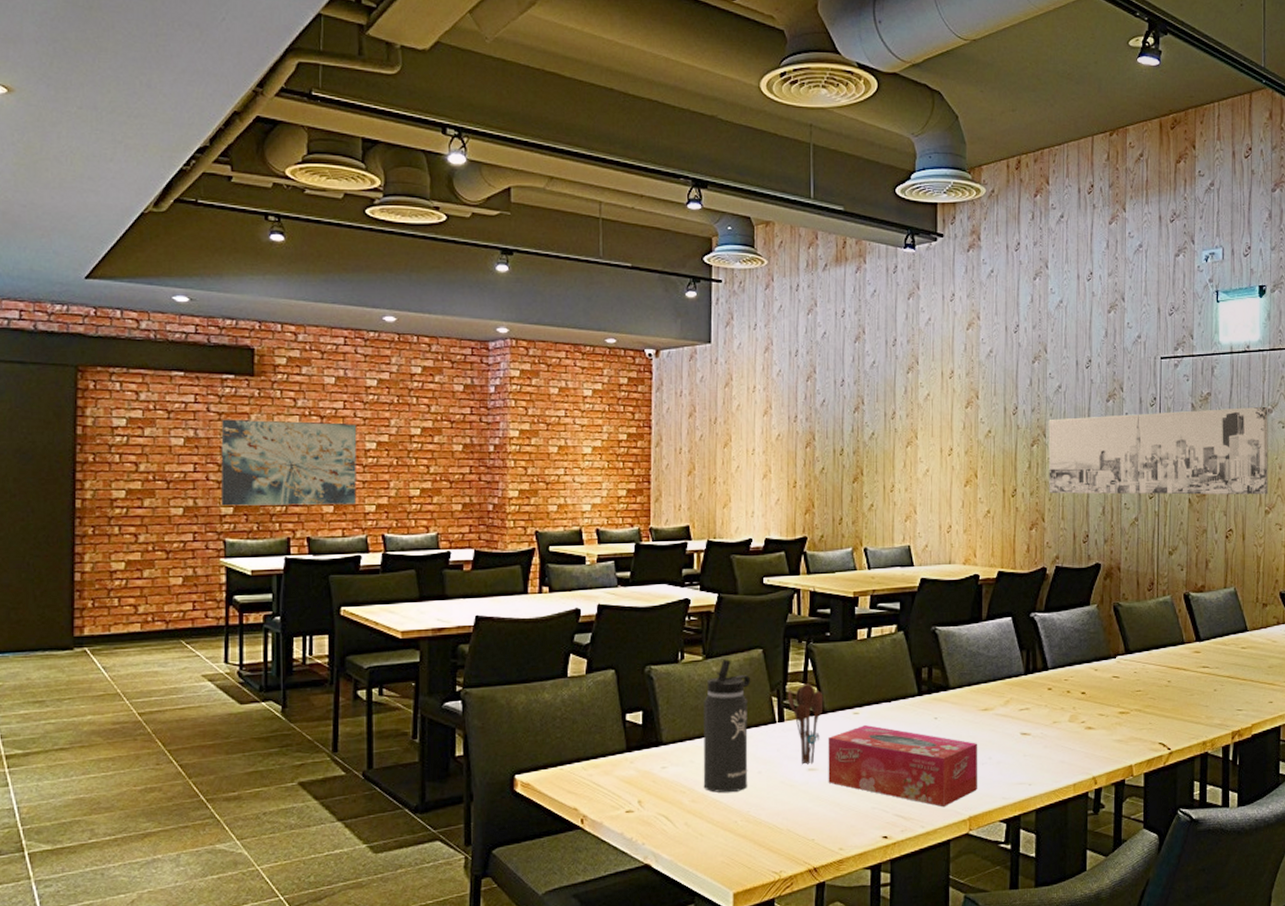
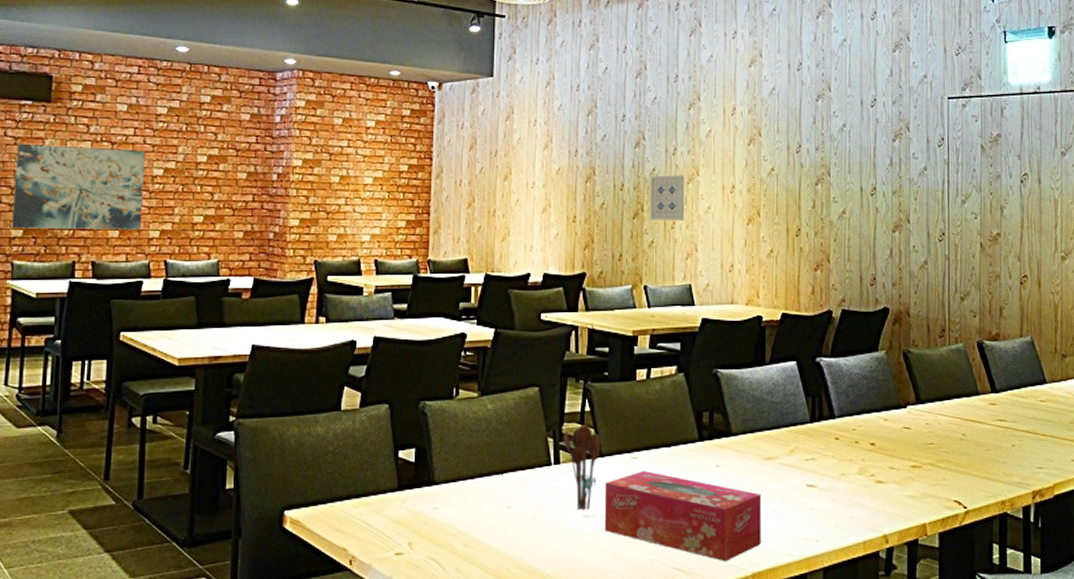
thermos bottle: present [703,660,751,793] -> none [475,397,527,538]
wall art: none [869,439,904,484] -> present [650,175,685,220]
wall art: present [1048,406,1268,495] -> none [833,148,1064,240]

